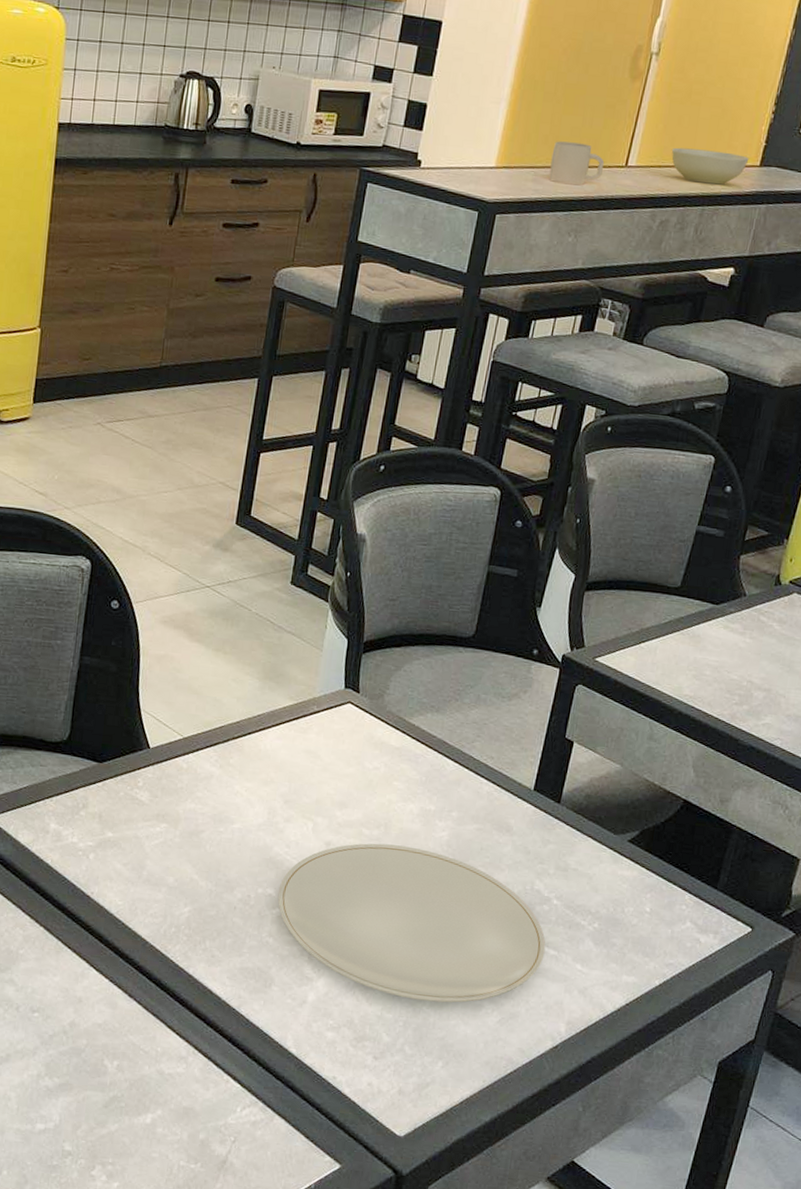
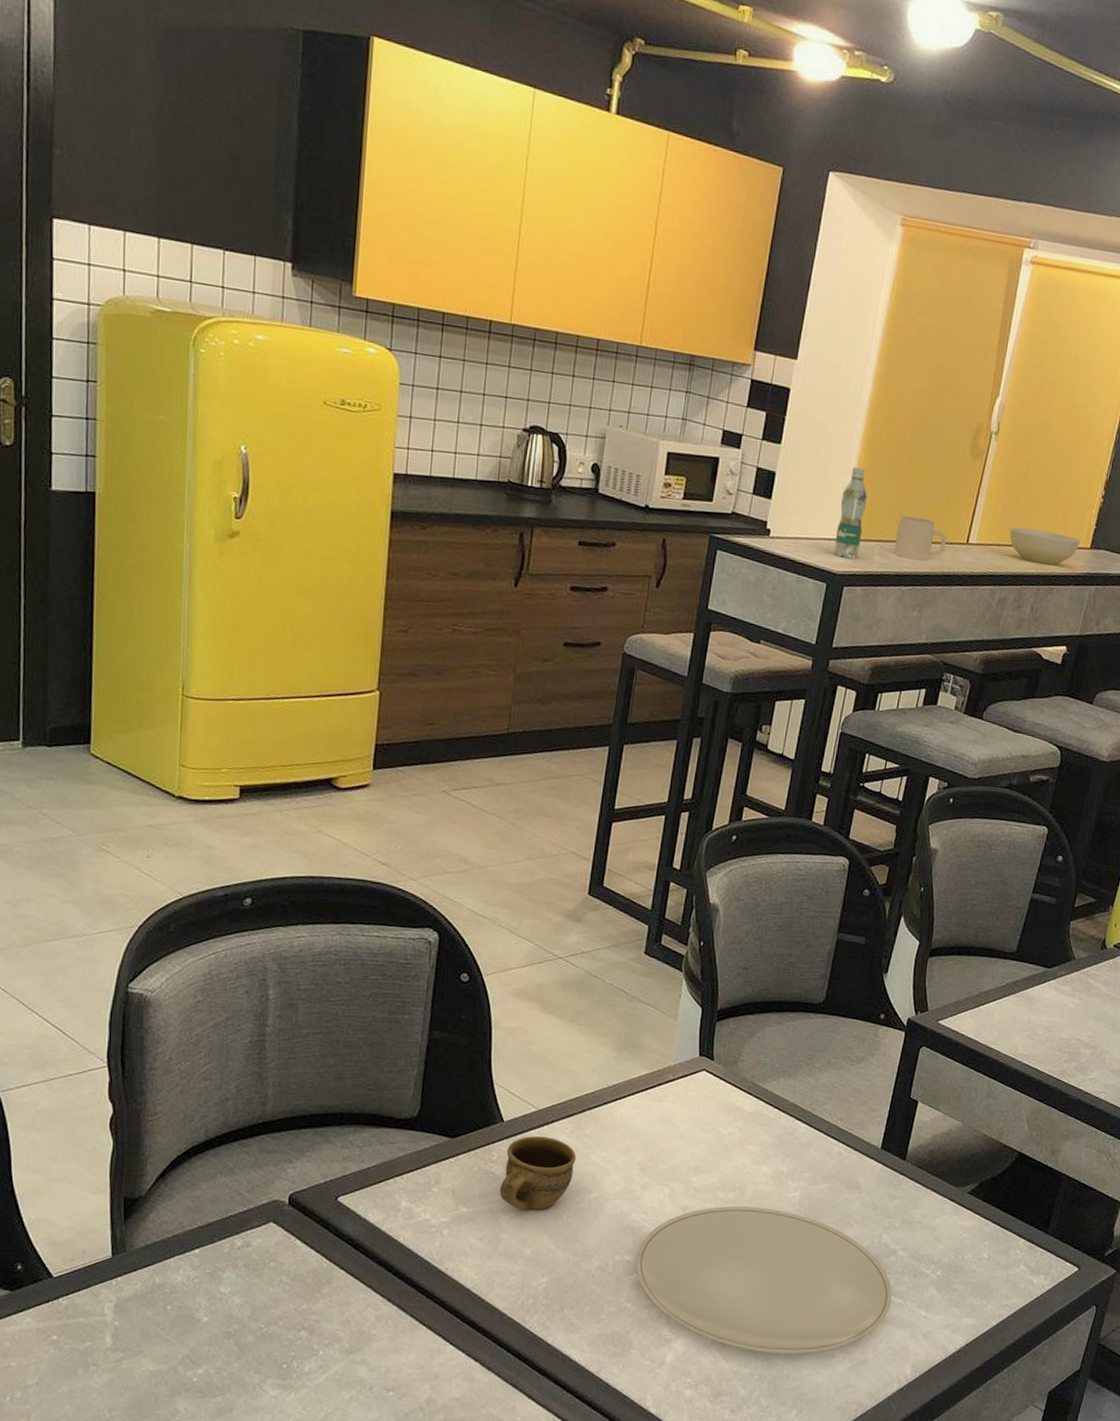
cup: none [144,763,220,839] -> present [499,1135,576,1211]
bottle: none [486,94,522,187] -> present [834,466,868,559]

